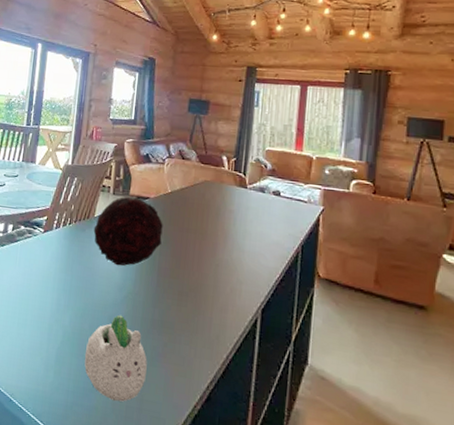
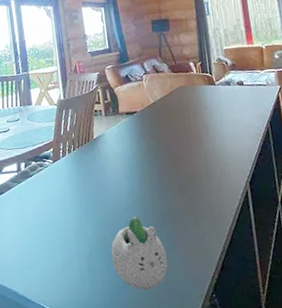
decorative orb: present [93,197,163,266] -> none [95,114,155,176]

